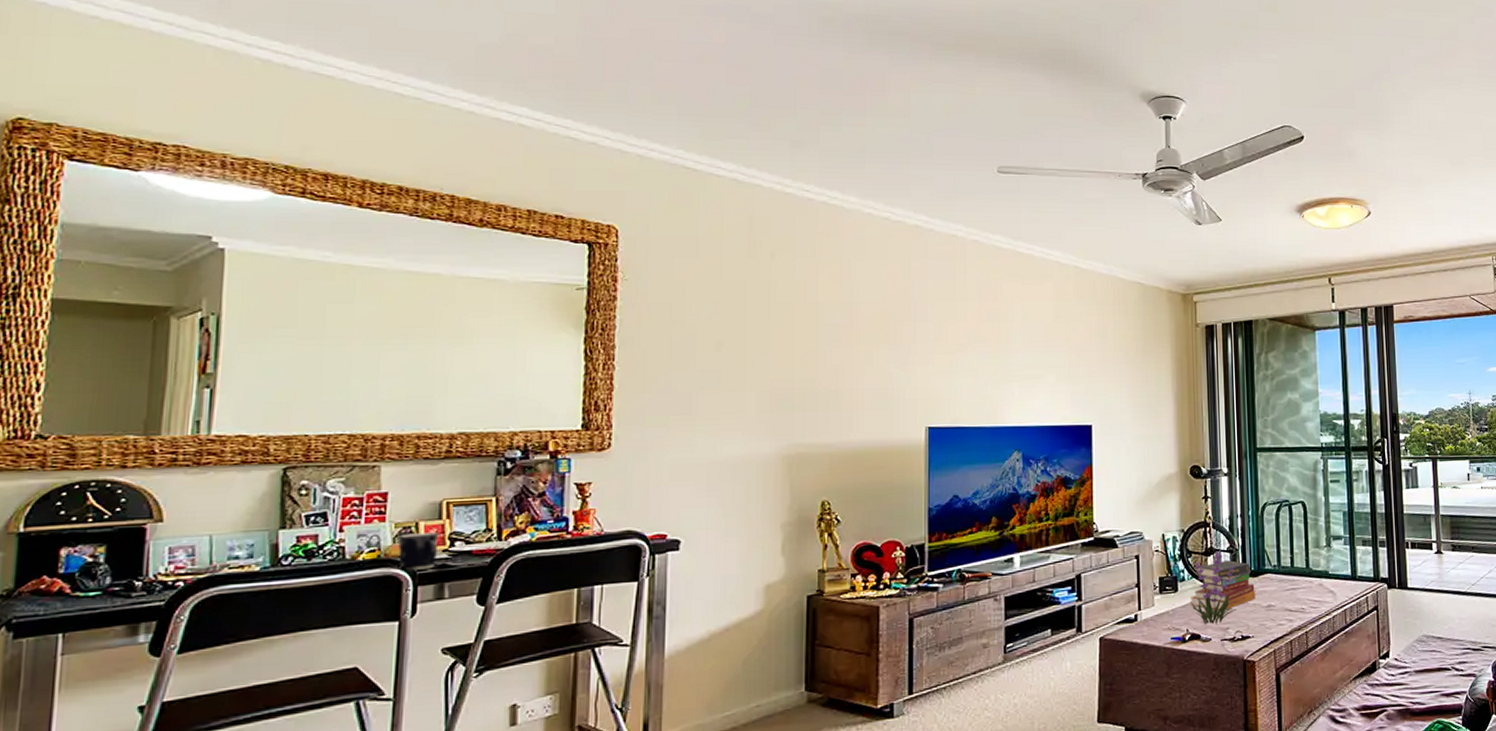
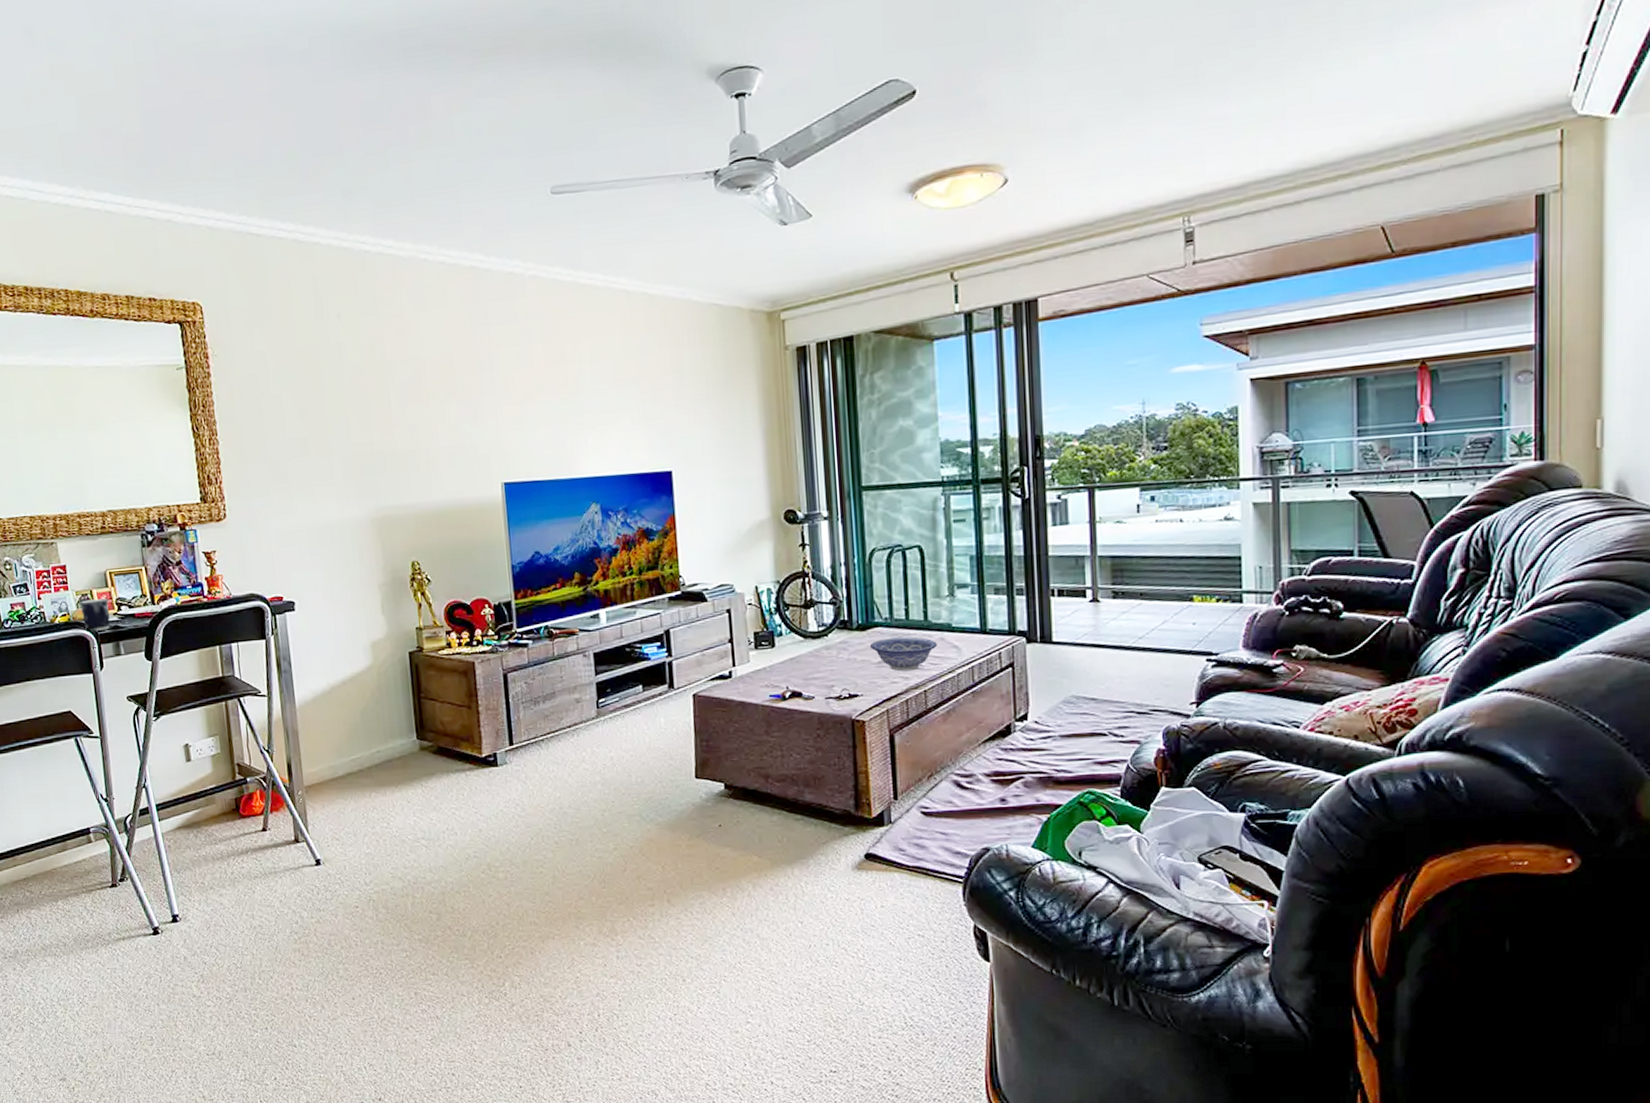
plant: present [1191,550,1236,625] -> none [790,602,842,682]
books: present [1191,560,1255,610] -> none [790,613,864,667]
decorative bowl: none [1261,582,1317,615] -> present [871,637,937,672]

